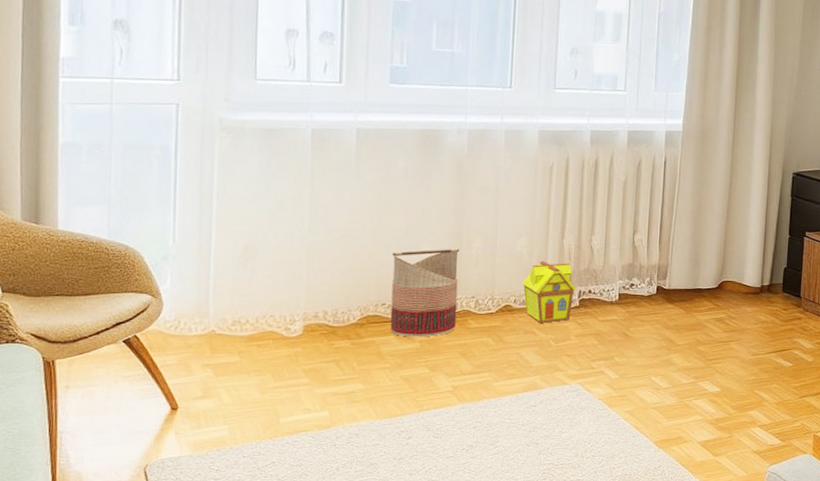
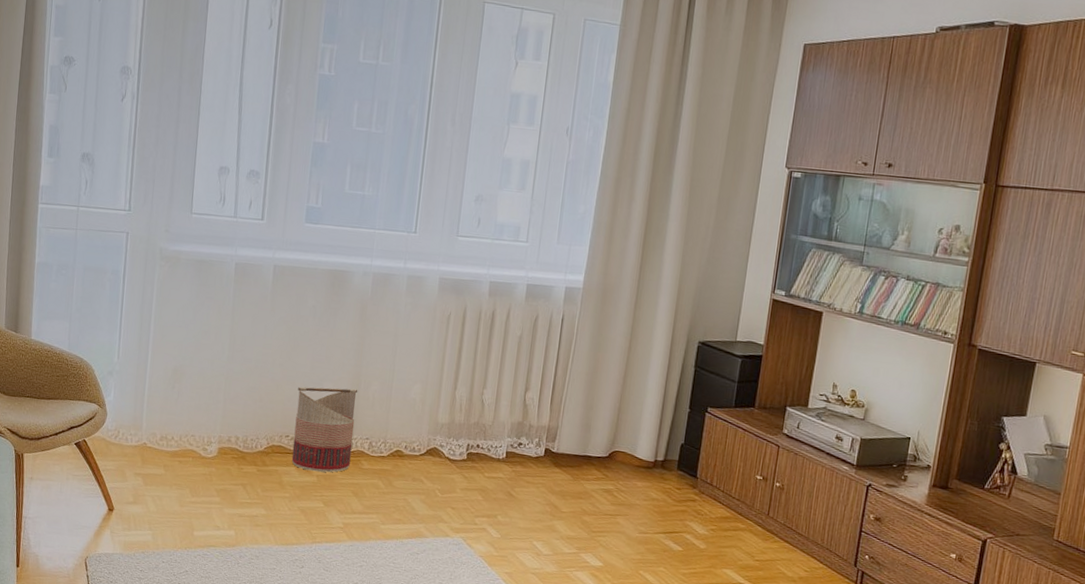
toy house: present [521,261,577,323] -> none [413,410,466,473]

